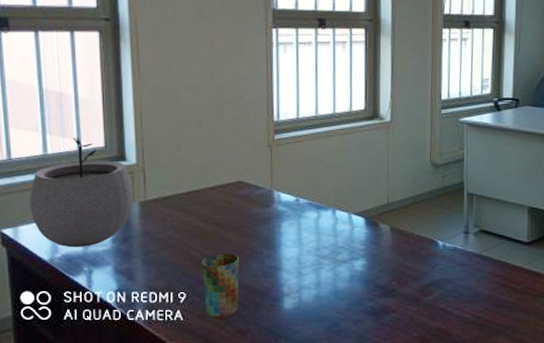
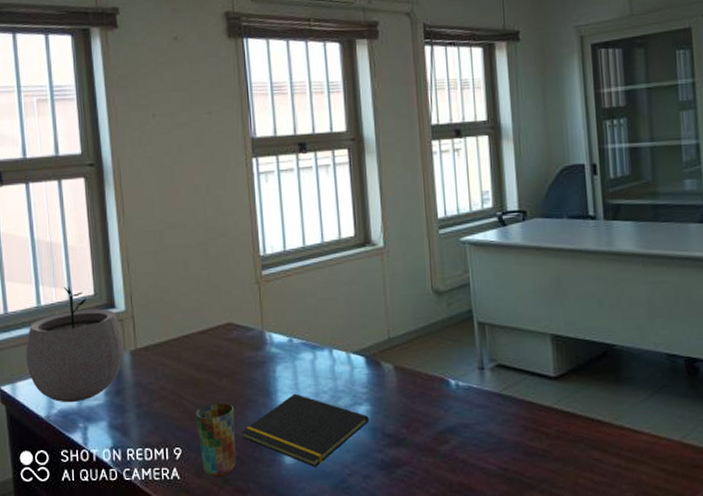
notepad: none [245,247,364,312] -> present [241,393,369,467]

